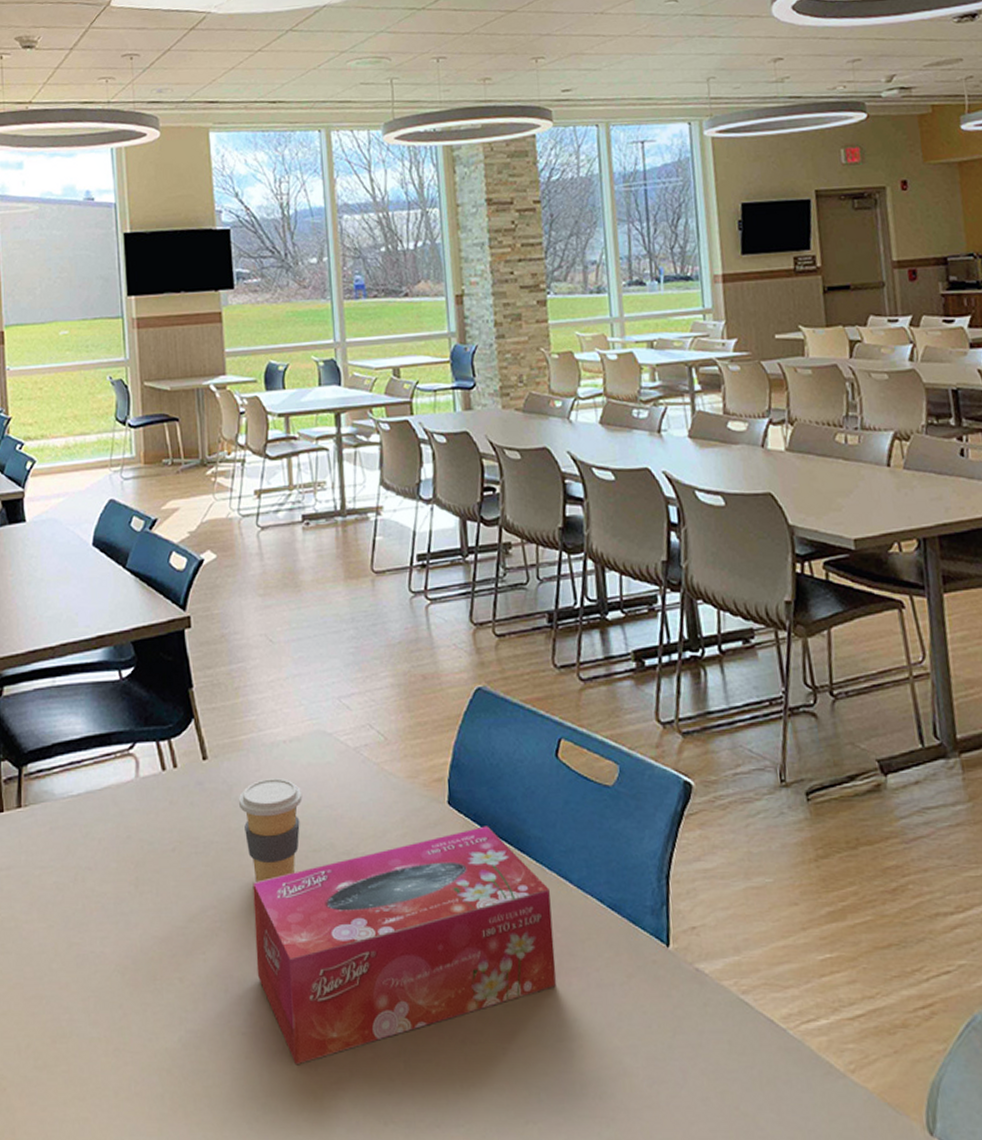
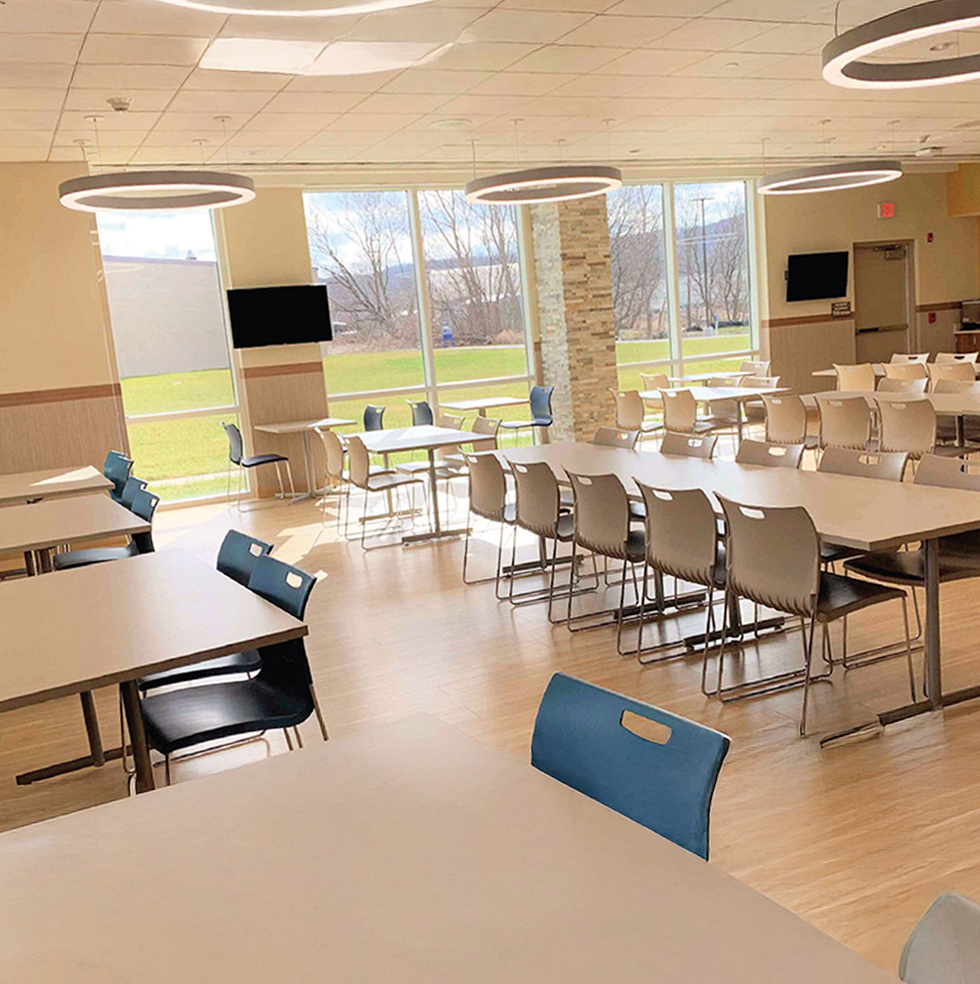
coffee cup: present [238,778,303,882] -> none [356,751,410,832]
tissue box: present [253,826,557,1065] -> none [371,780,619,964]

